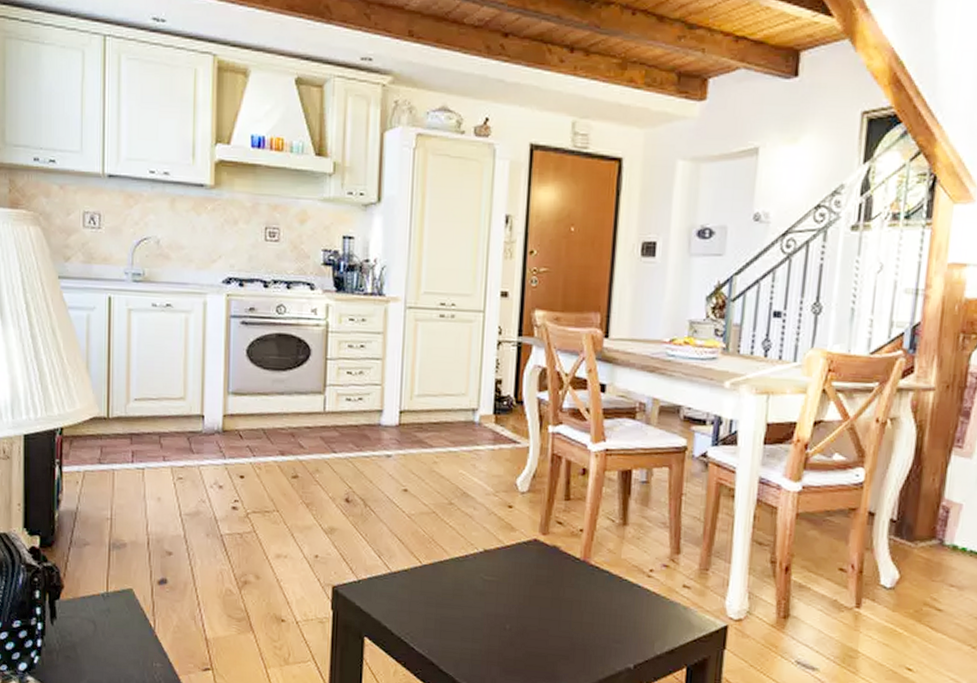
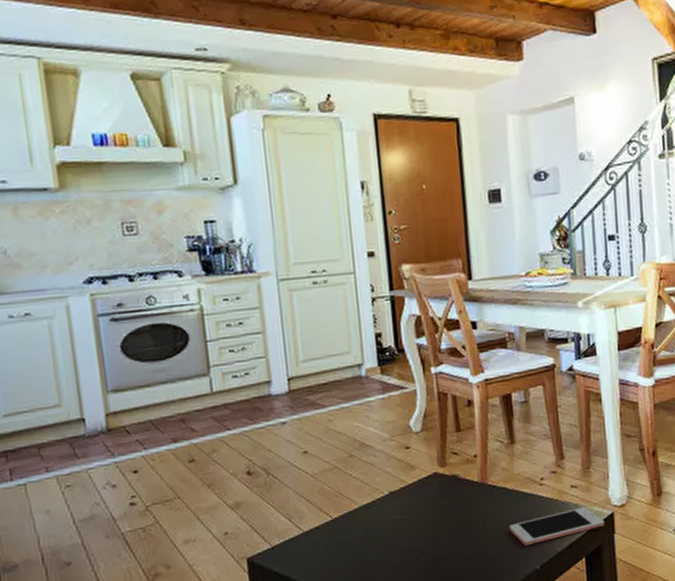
cell phone: none [606,611,716,641] -> present [509,507,605,546]

